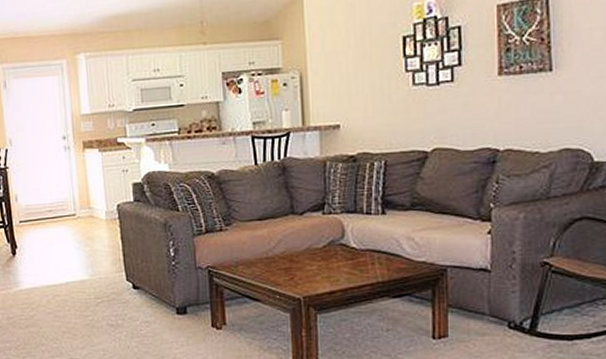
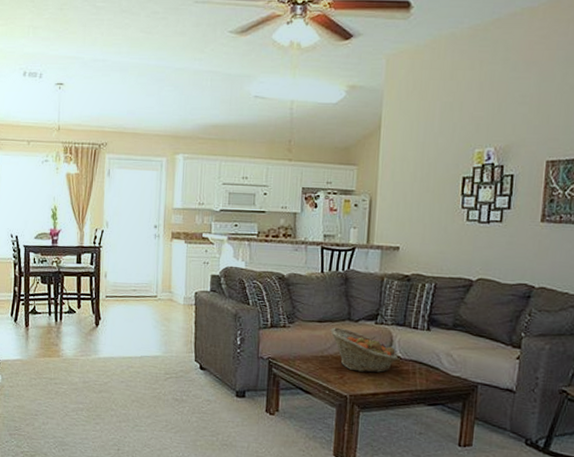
fruit basket: none [273,223,352,270] -> present [330,327,398,373]

